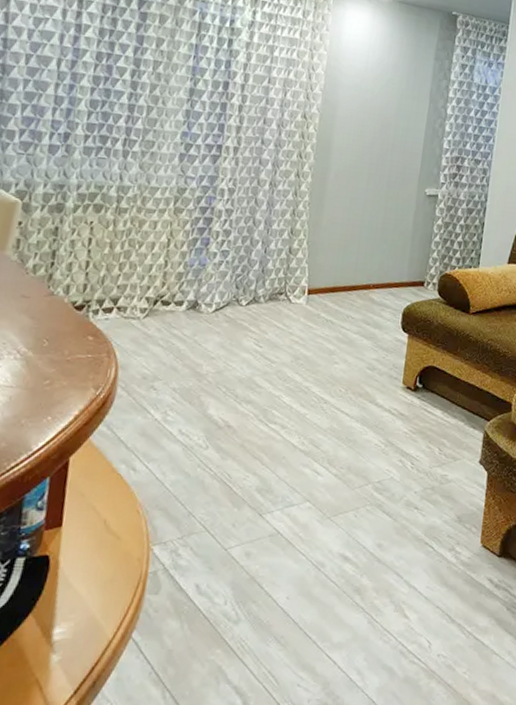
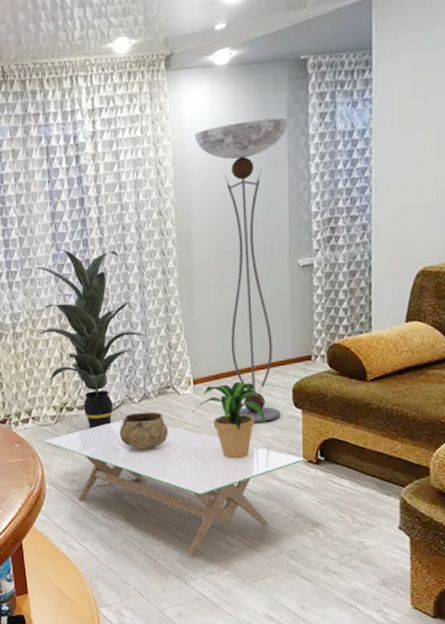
coffee table: none [126,322,405,482] -> present [44,419,305,554]
indoor plant: none [144,128,270,329] -> present [36,249,148,429]
decorative bowl: none [217,316,273,360] -> present [119,412,169,451]
potted plant: none [301,297,374,379] -> present [192,381,266,459]
floor lamp: none [347,50,435,343] -> present [194,117,288,422]

